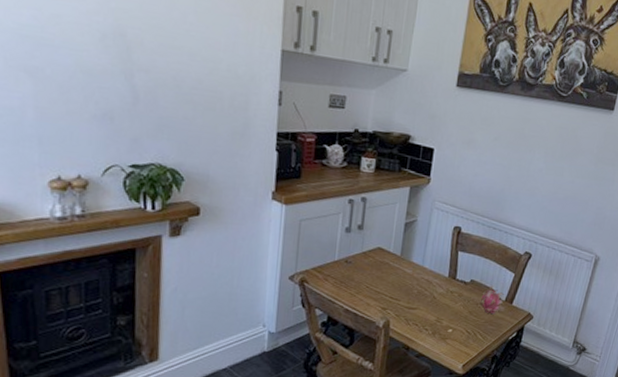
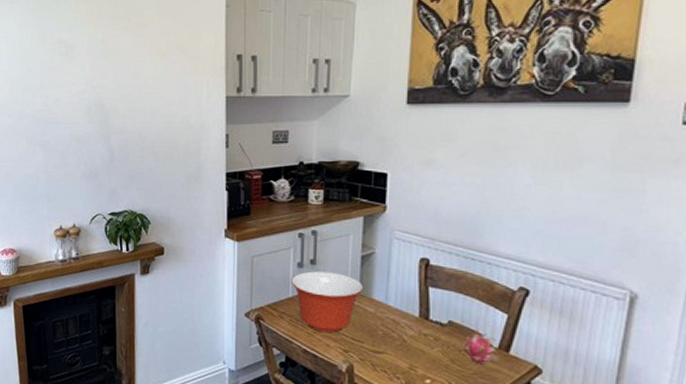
mixing bowl: none [338,236,405,293] -> present [291,271,364,333]

